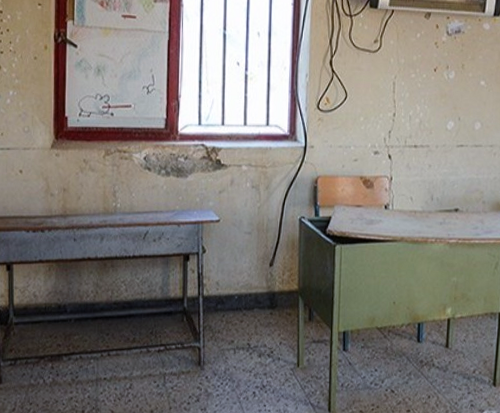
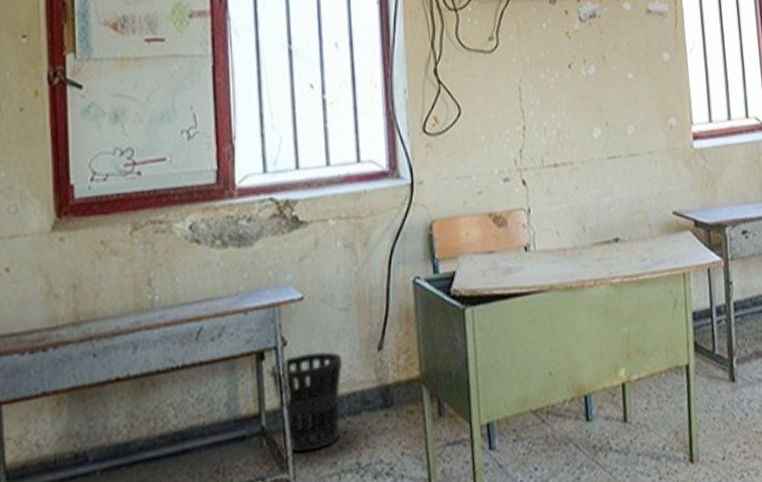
wastebasket: none [193,260,244,330] -> present [270,351,343,452]

